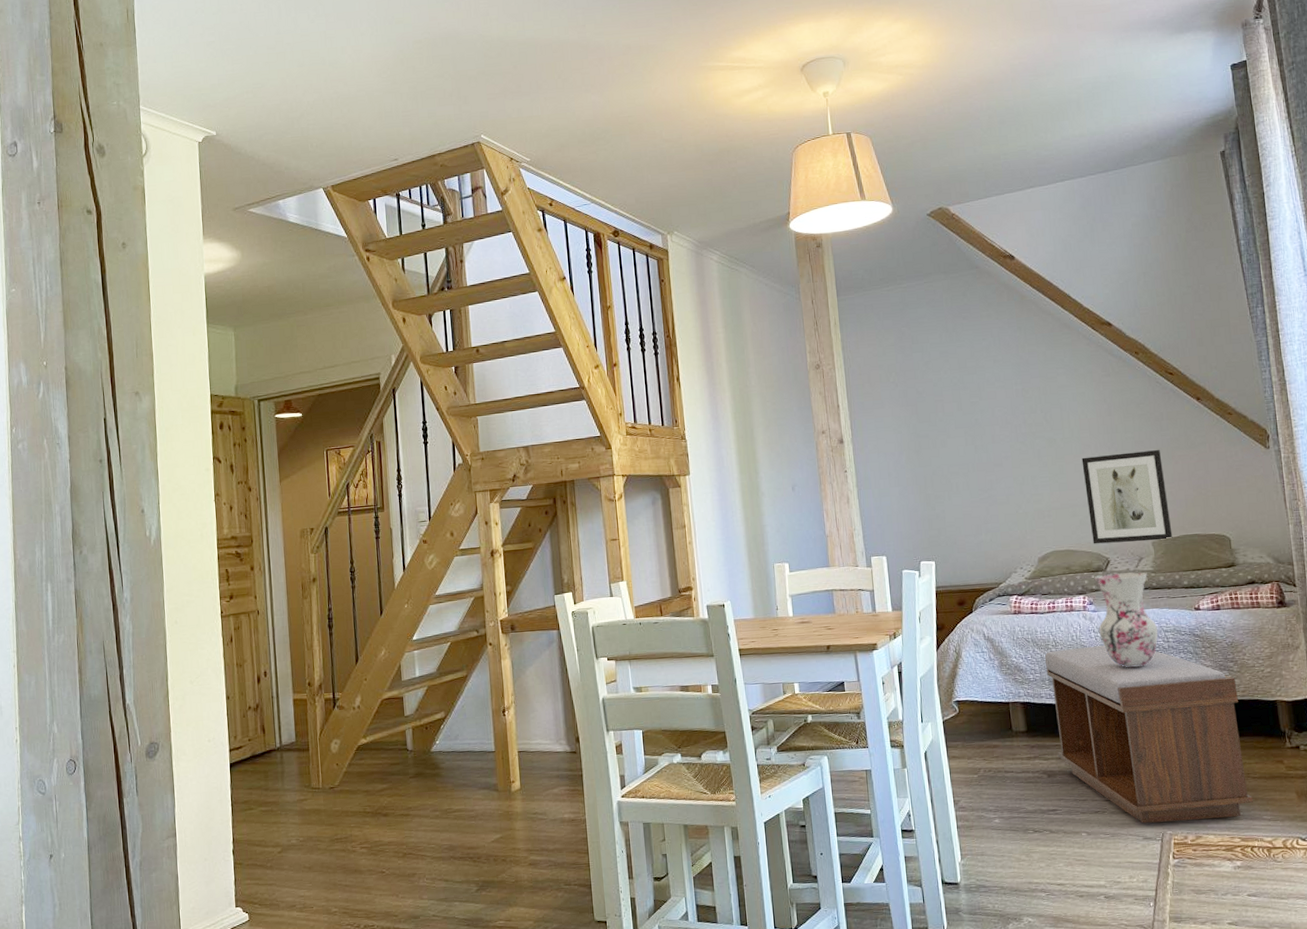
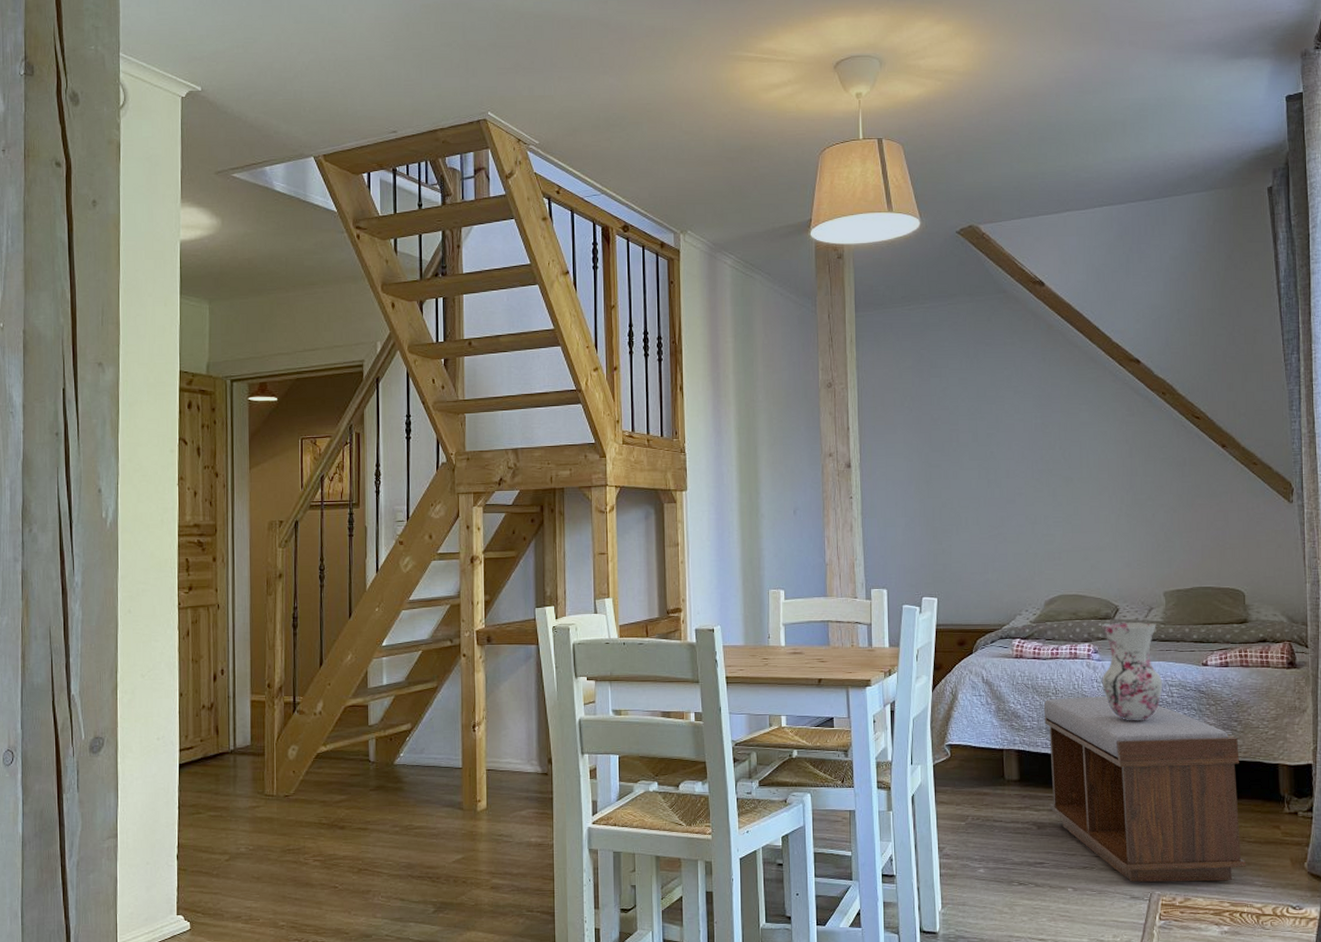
wall art: present [1081,450,1173,544] -> none [1098,497,1186,591]

